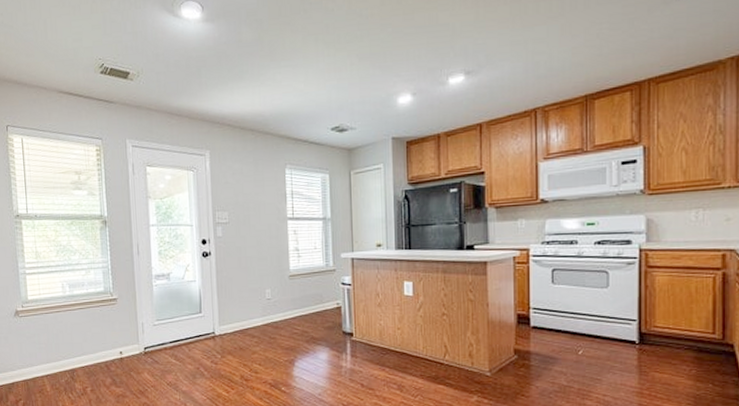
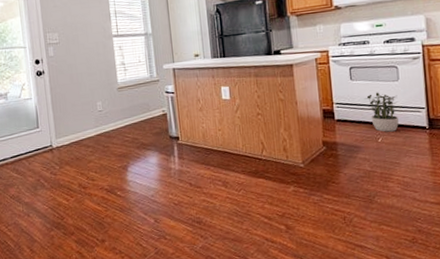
potted plant: none [567,299,605,344] -> present [365,92,399,132]

